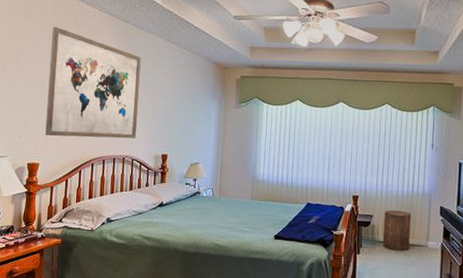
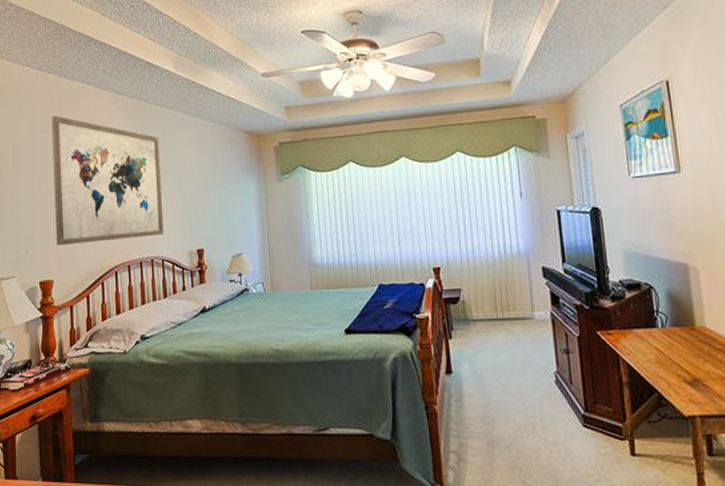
stool: present [382,210,411,251] -> none [474,278,512,329]

